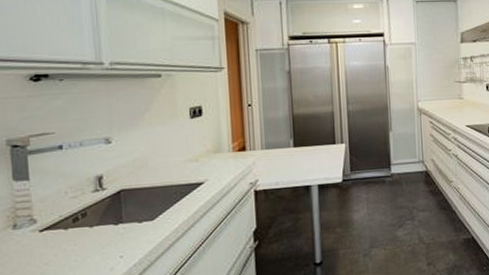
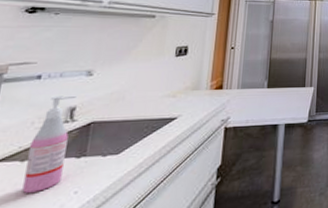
soap dispenser: none [69,164,105,258] -> present [22,95,77,193]

